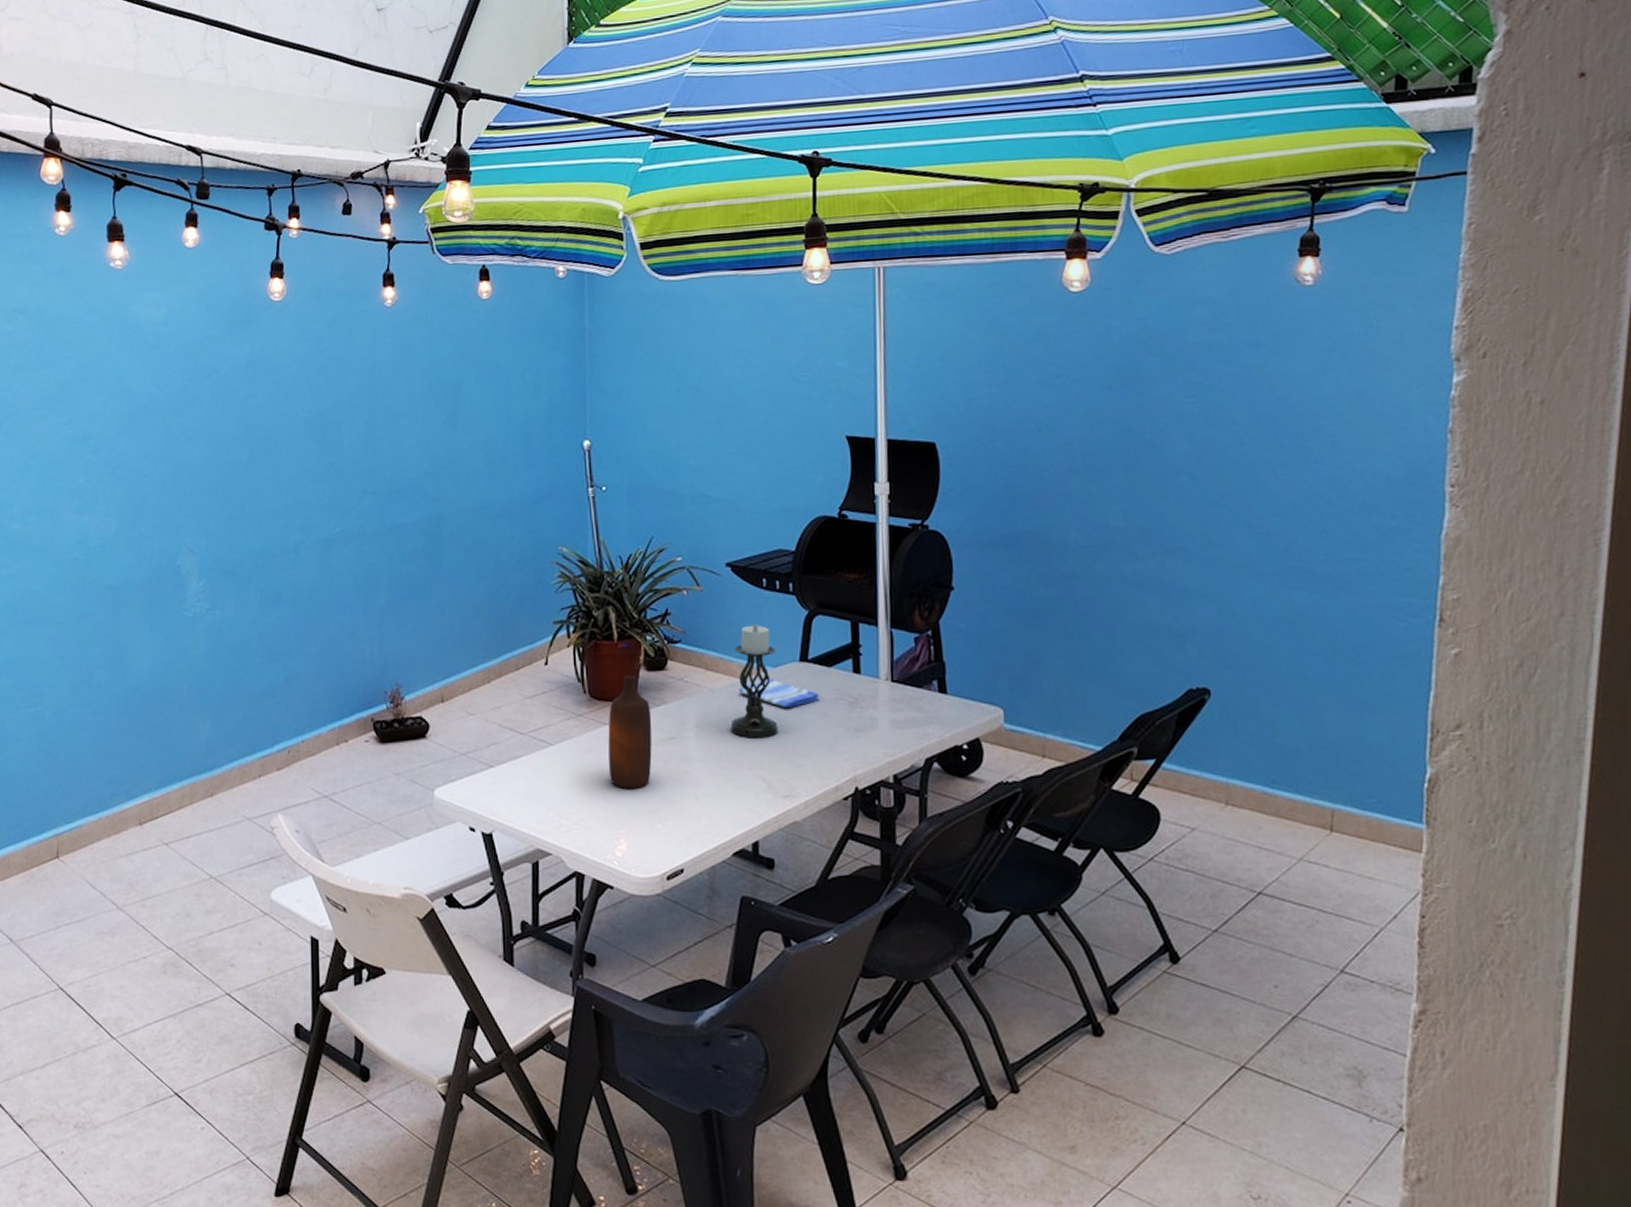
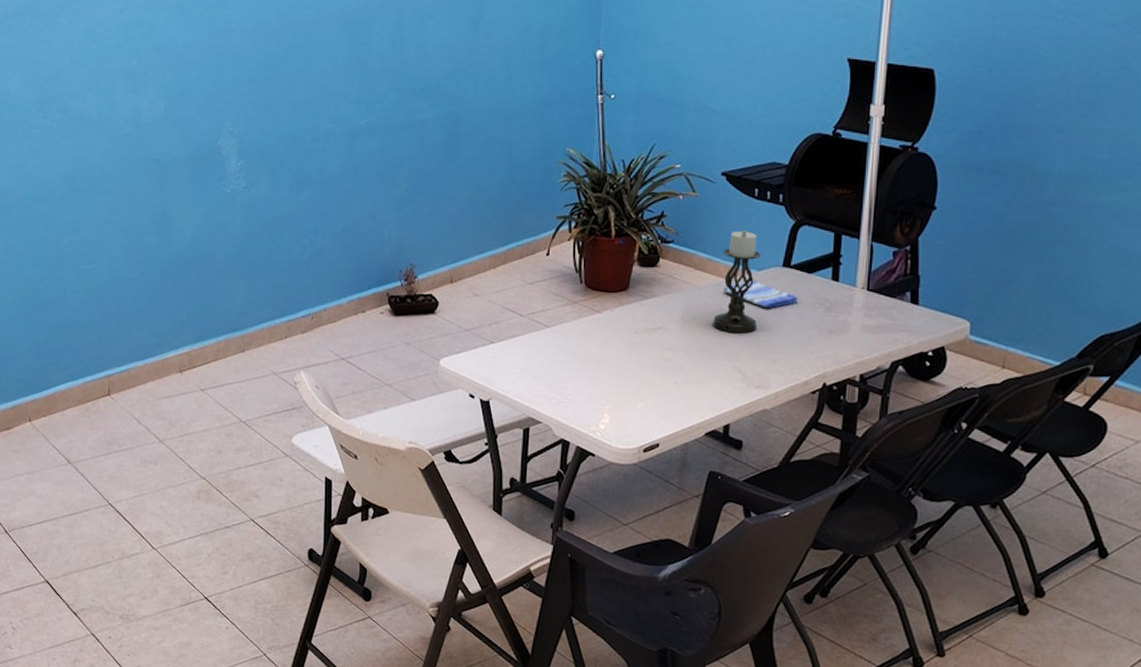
bottle: present [608,674,652,788] -> none [599,269,641,371]

